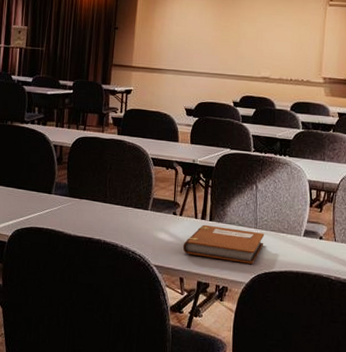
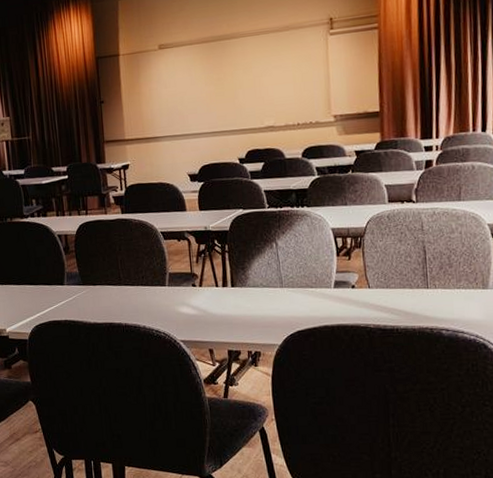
notebook: present [182,224,265,264] -> none [207,290,293,325]

